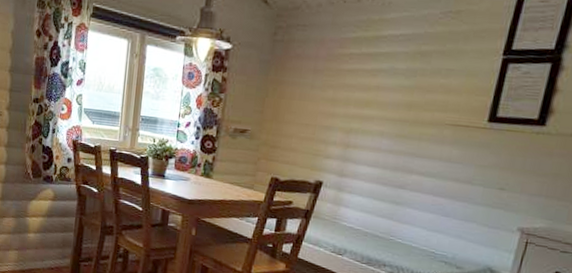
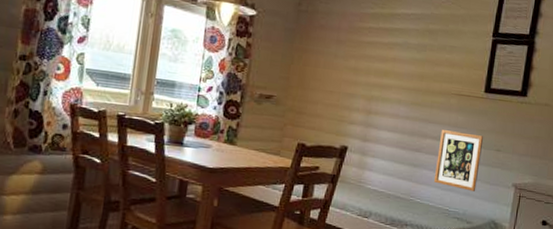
picture frame: none [419,165,484,234] -> present [434,130,484,191]

